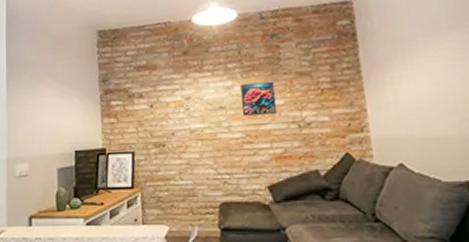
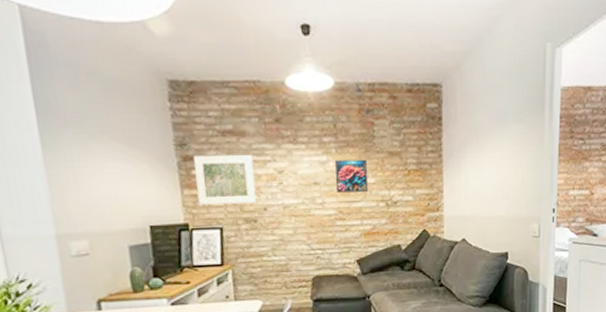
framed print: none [113,84,166,132] -> present [194,154,257,205]

